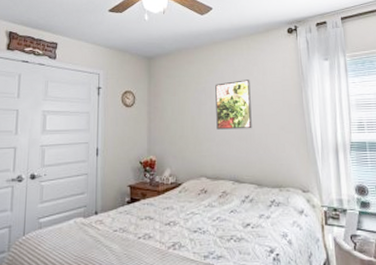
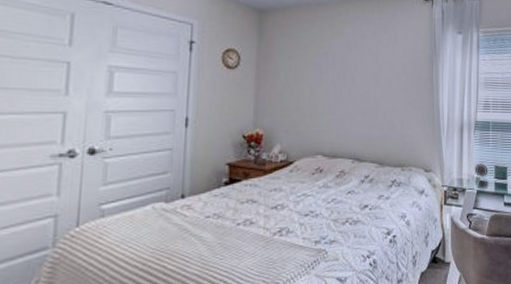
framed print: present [215,80,252,130] -> none [338,47,379,103]

